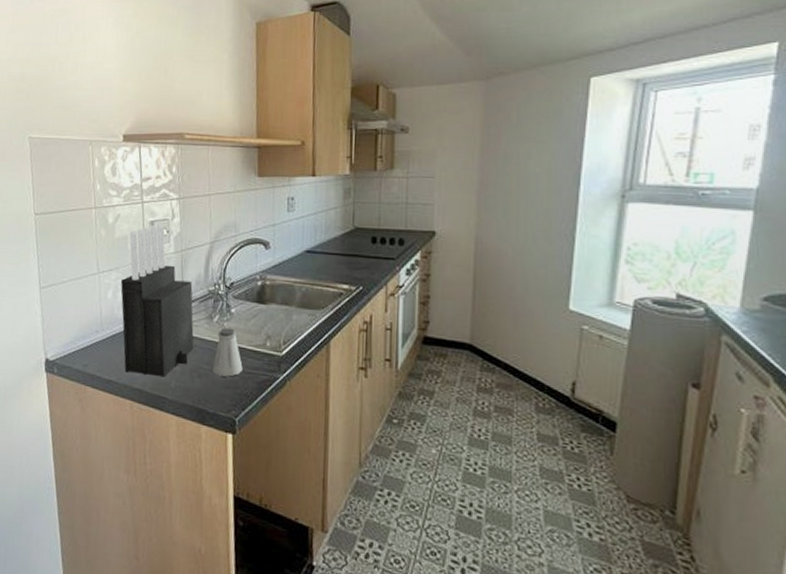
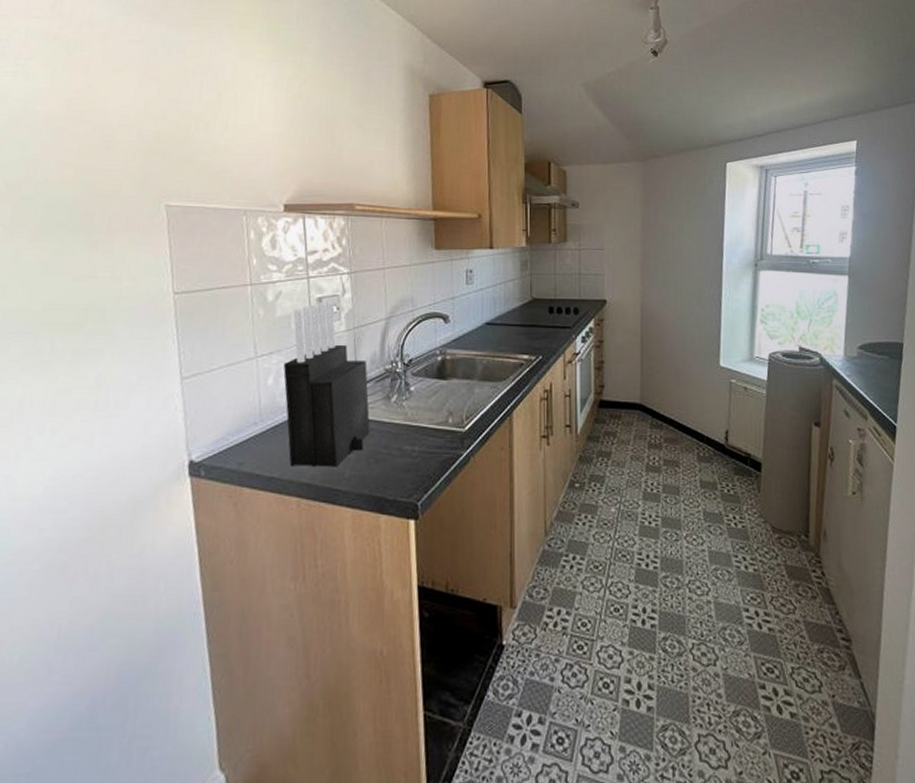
saltshaker: present [213,327,243,377] -> none [392,407,424,459]

